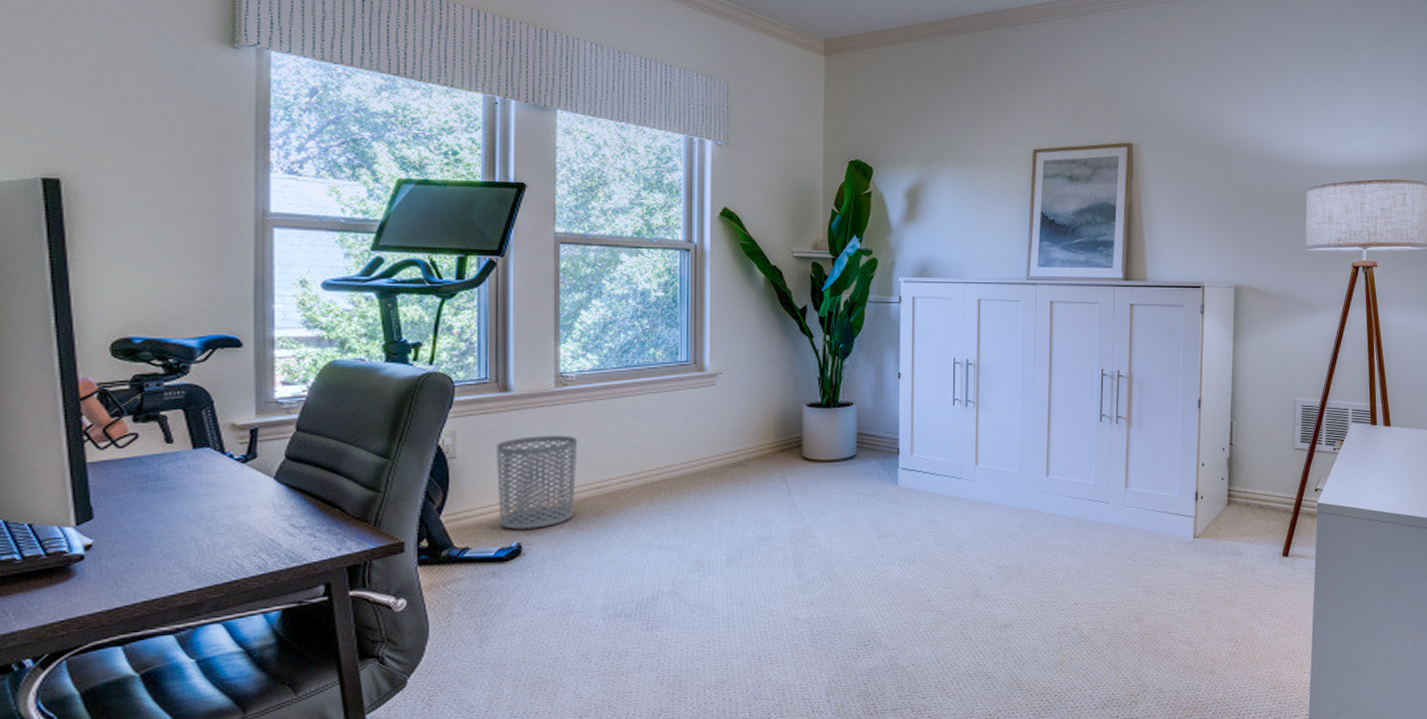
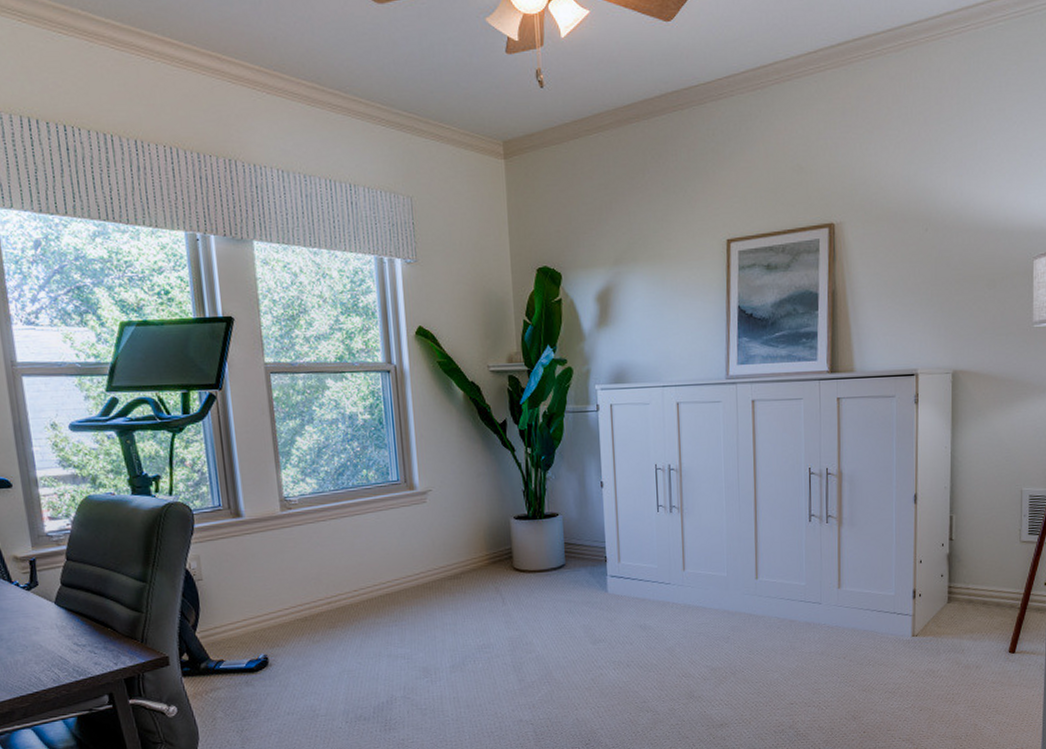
waste bin: present [497,435,578,530] -> none [236,555,310,643]

